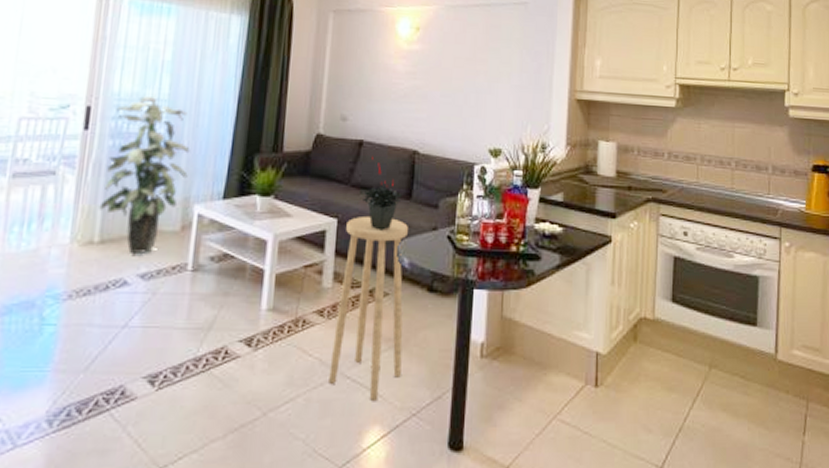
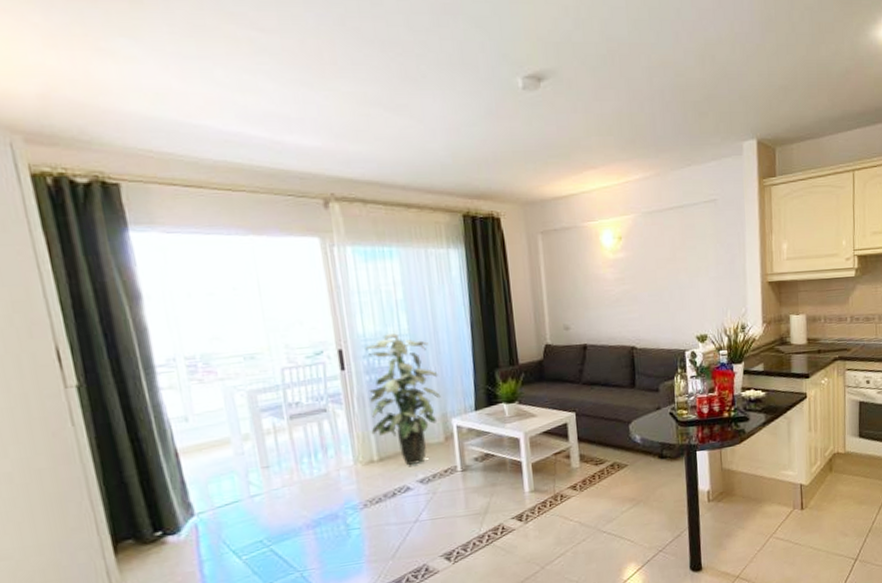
stool: present [329,215,408,401] -> none [583,405,646,546]
potted plant: present [362,156,402,231] -> none [594,356,627,417]

